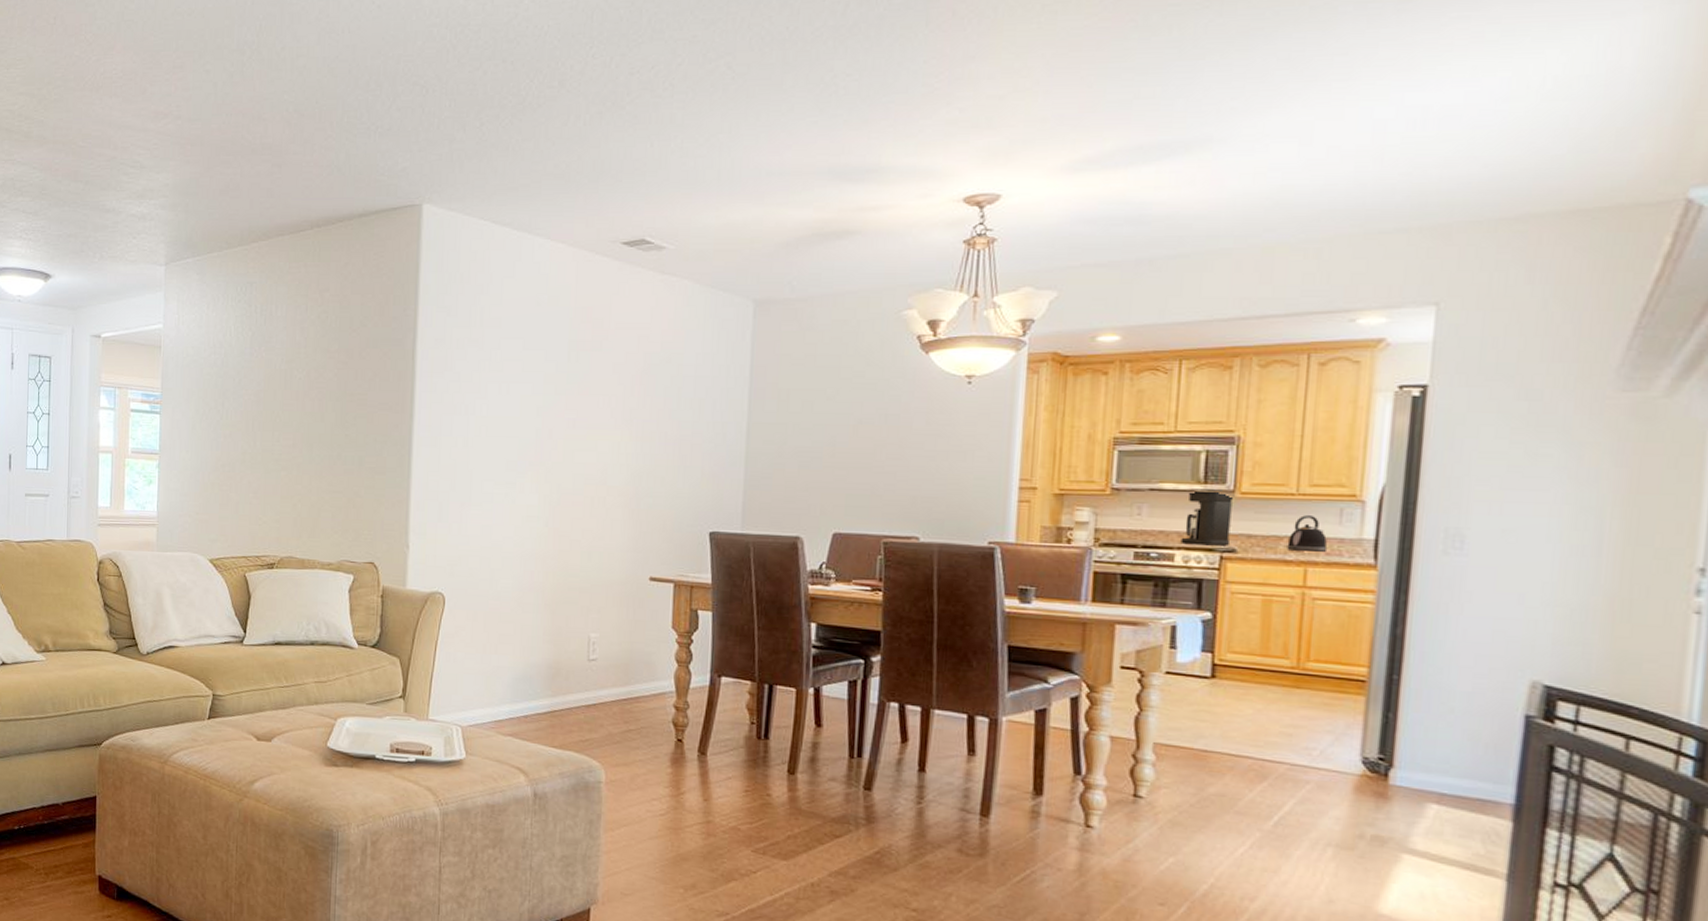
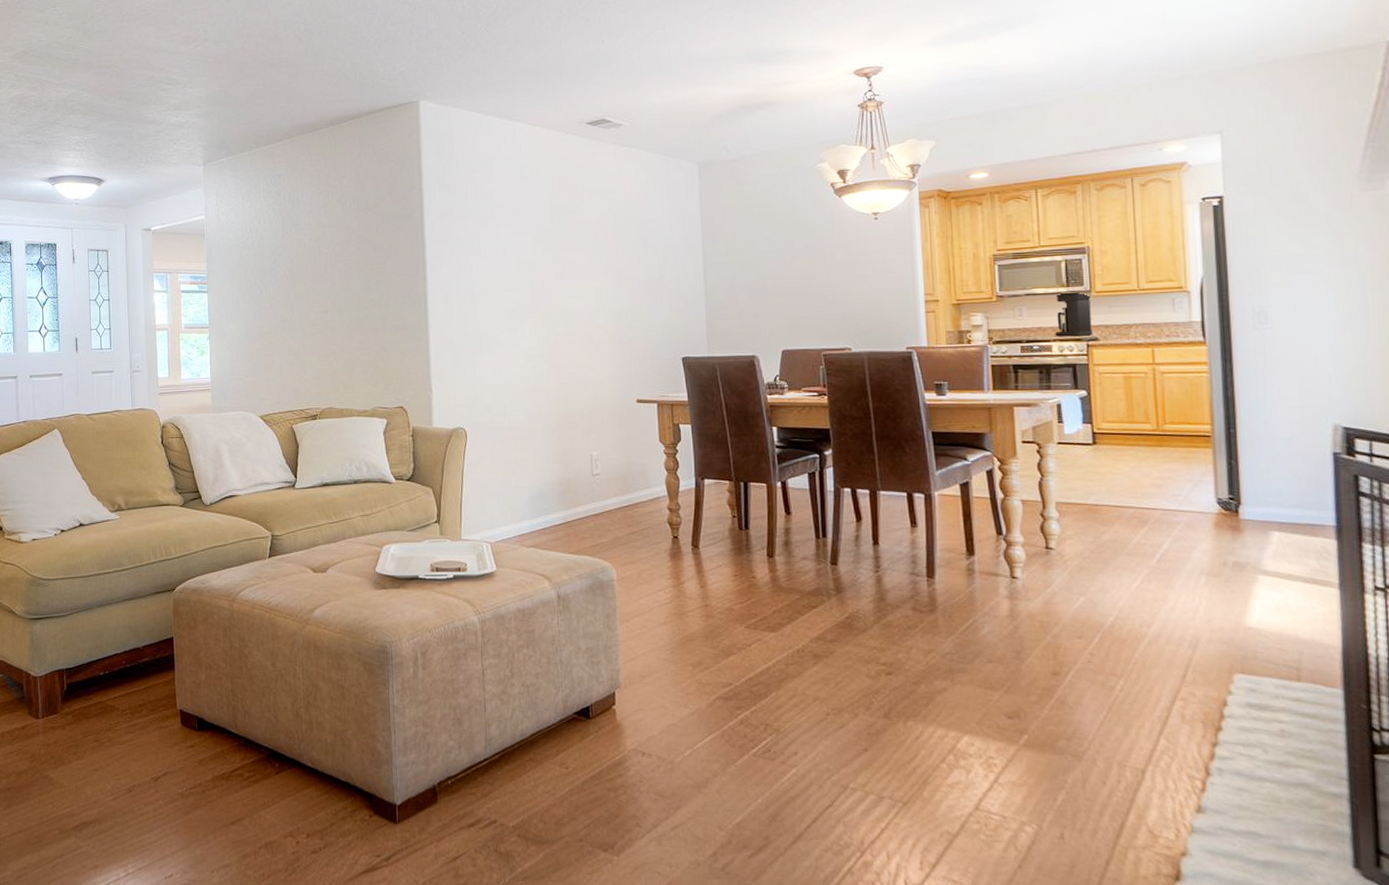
kettle: present [1287,514,1328,553] -> none [1136,305,1167,336]

